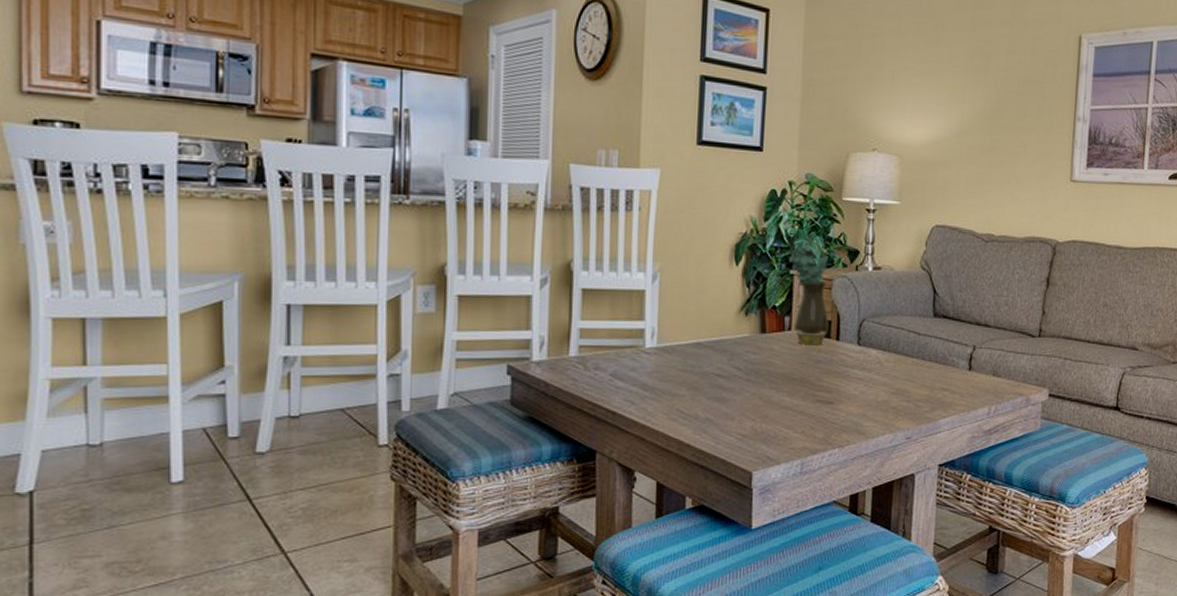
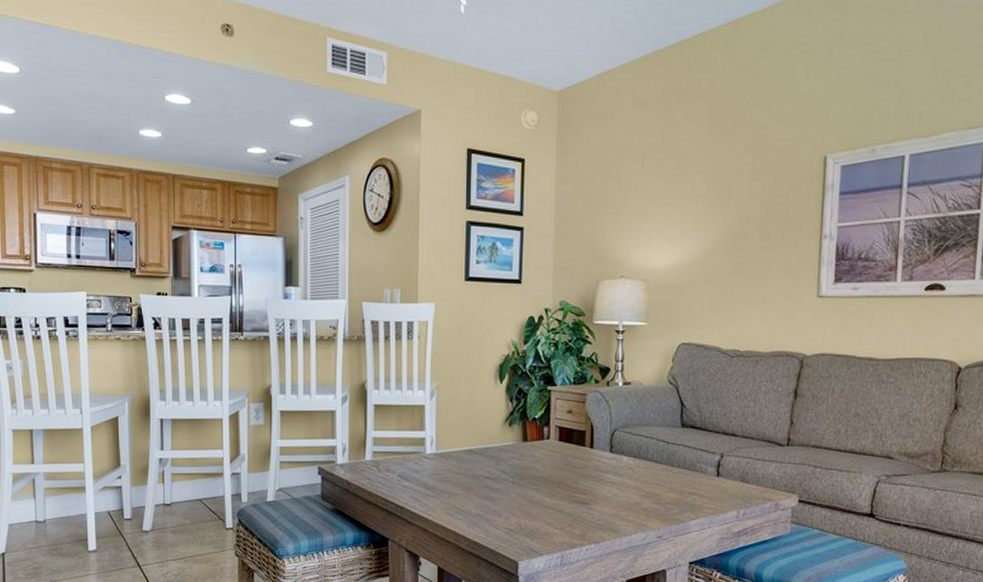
vase: present [788,239,829,346] -> none [546,359,584,453]

